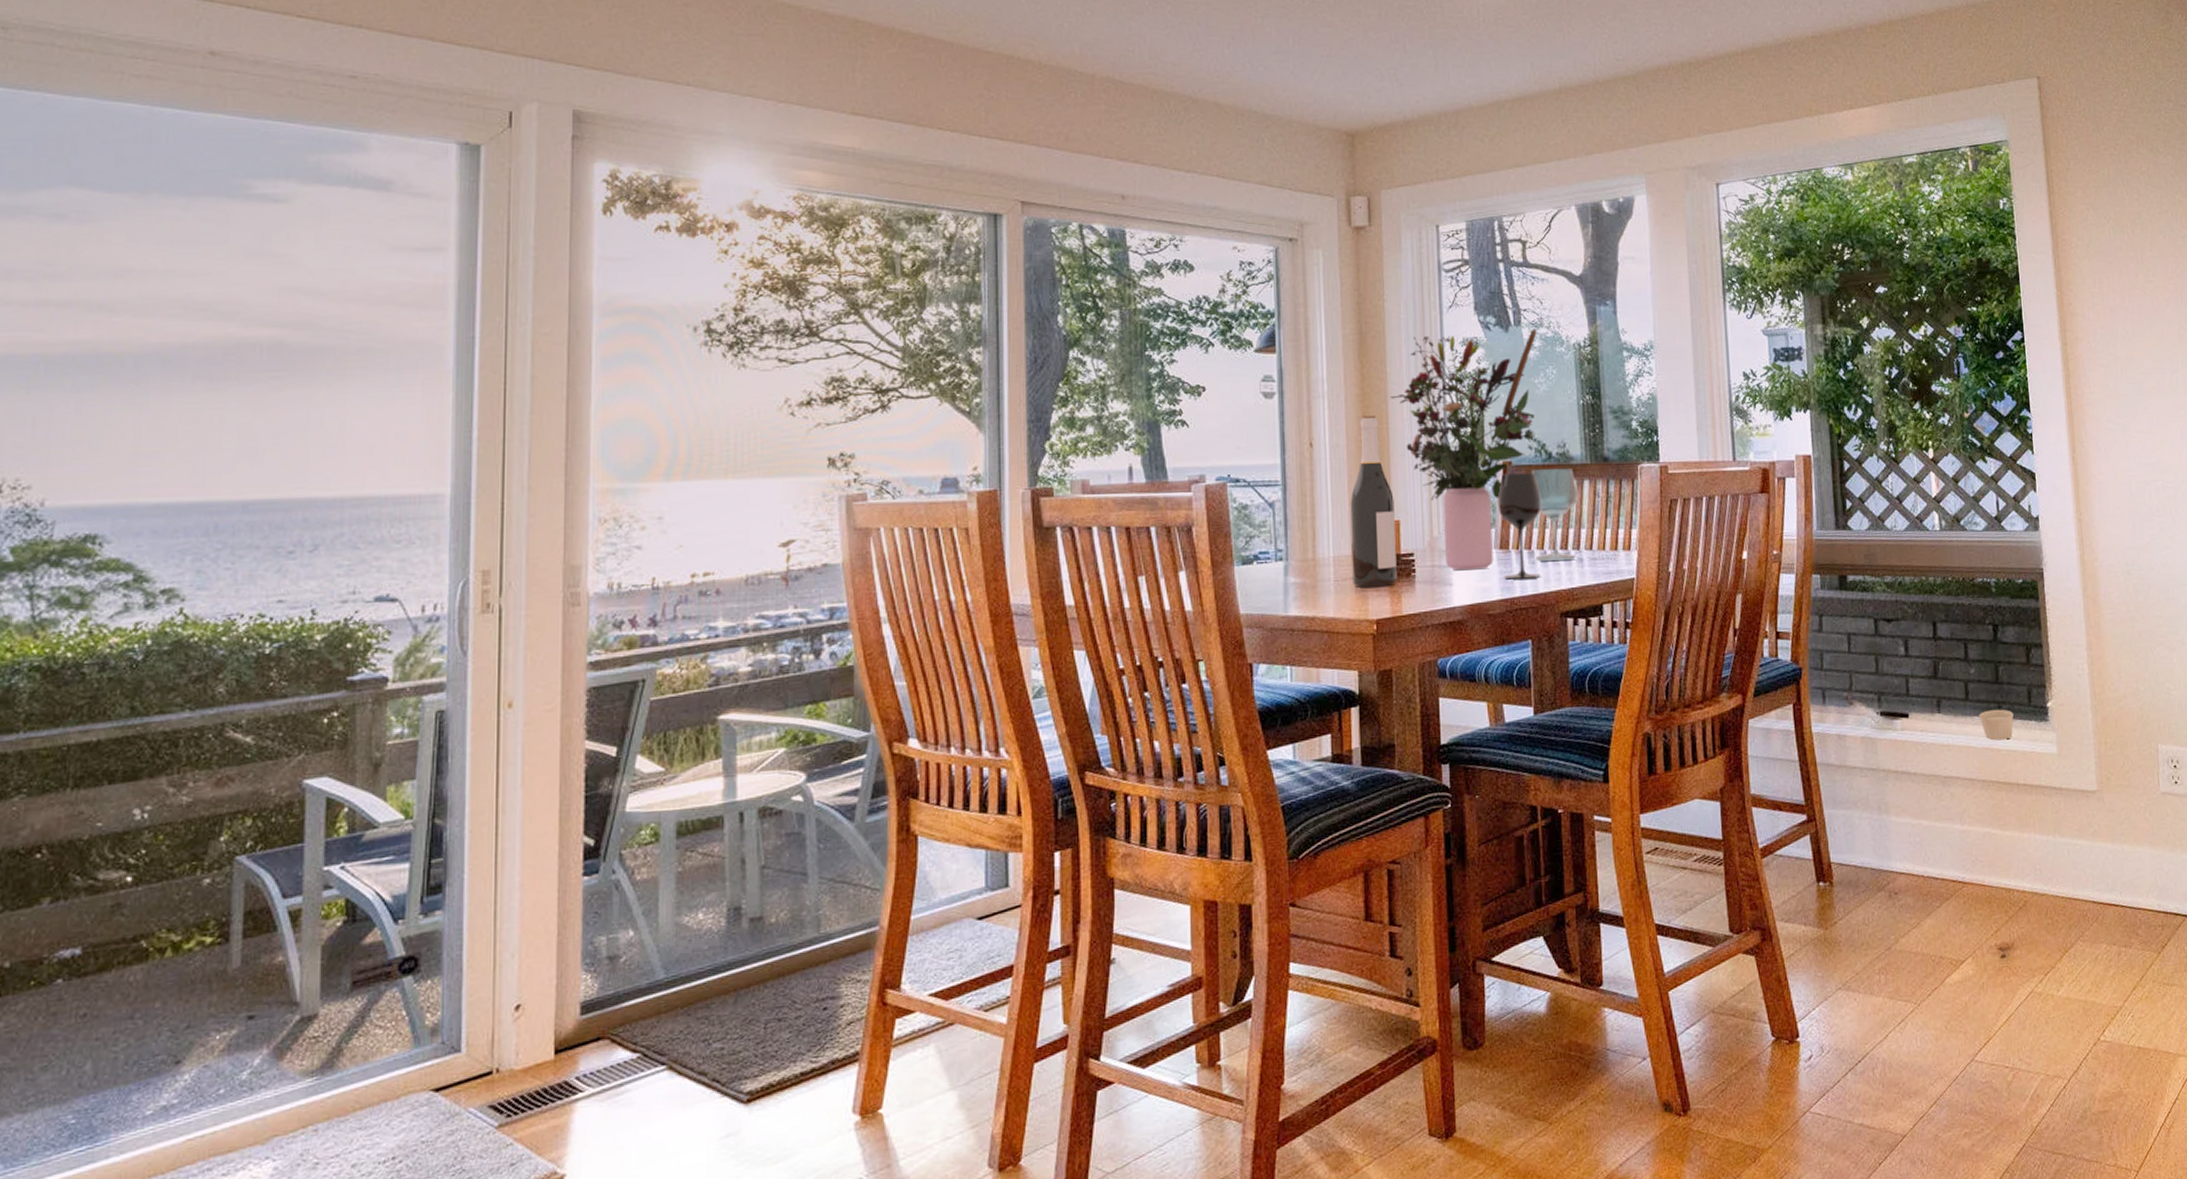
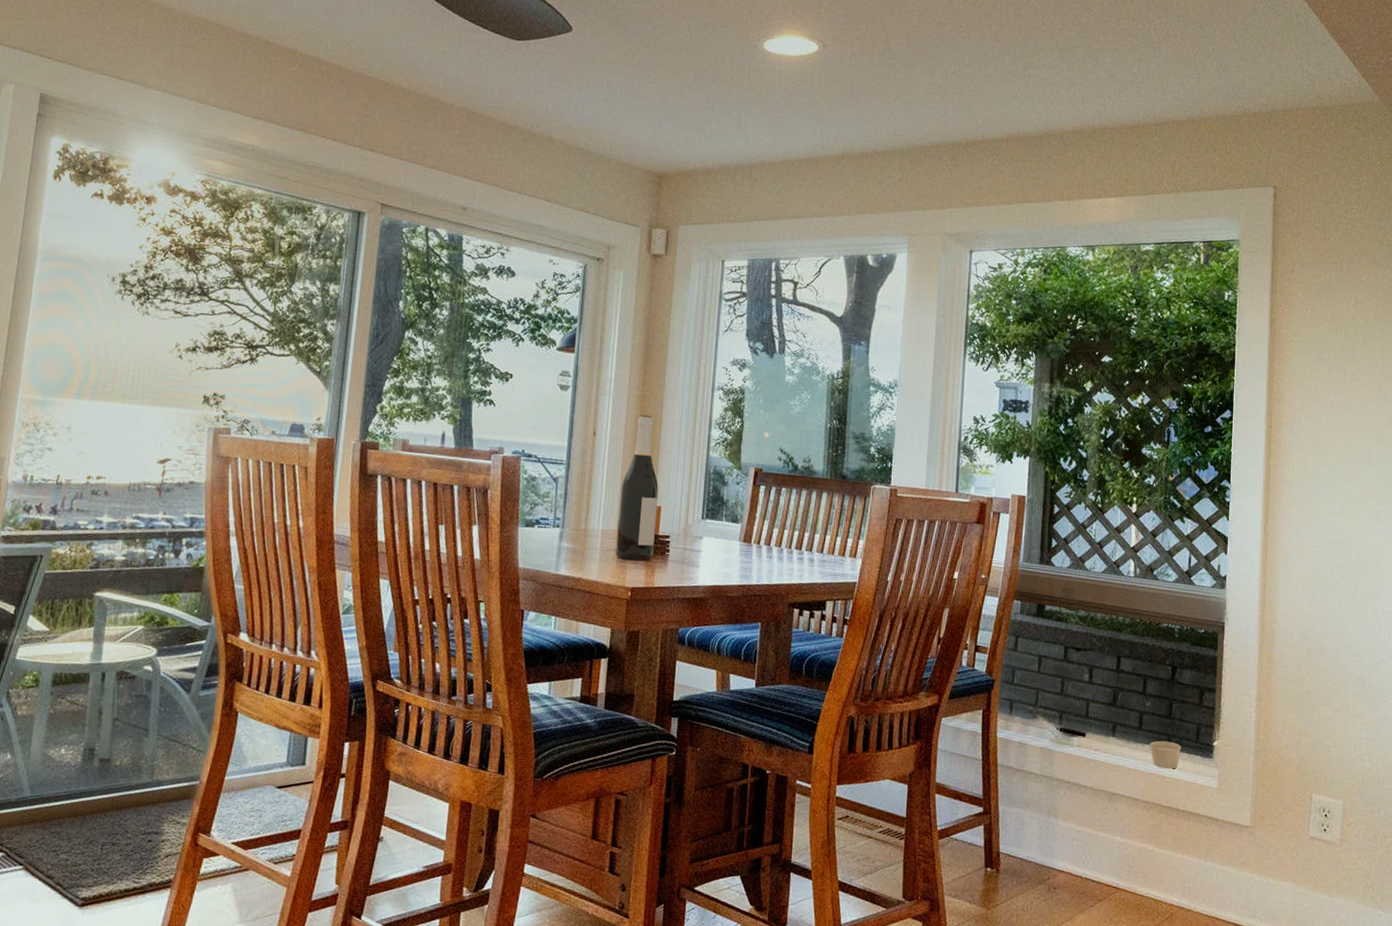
bouquet: present [1390,329,1537,571] -> none [665,353,798,558]
wine glass: present [1497,473,1542,580] -> none [744,478,784,571]
wine glass: present [1532,468,1579,562] -> none [773,478,817,560]

